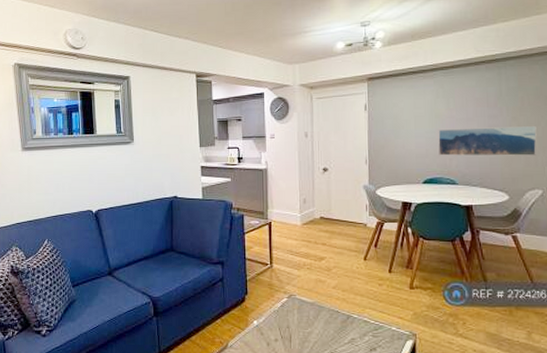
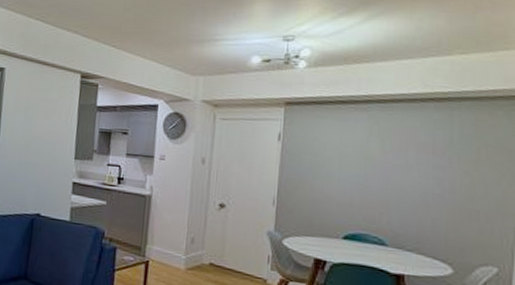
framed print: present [438,126,537,156] -> none [366,175,495,223]

